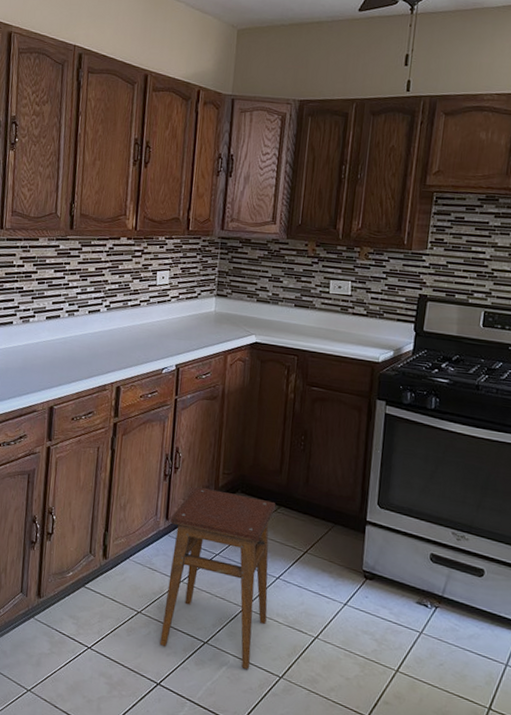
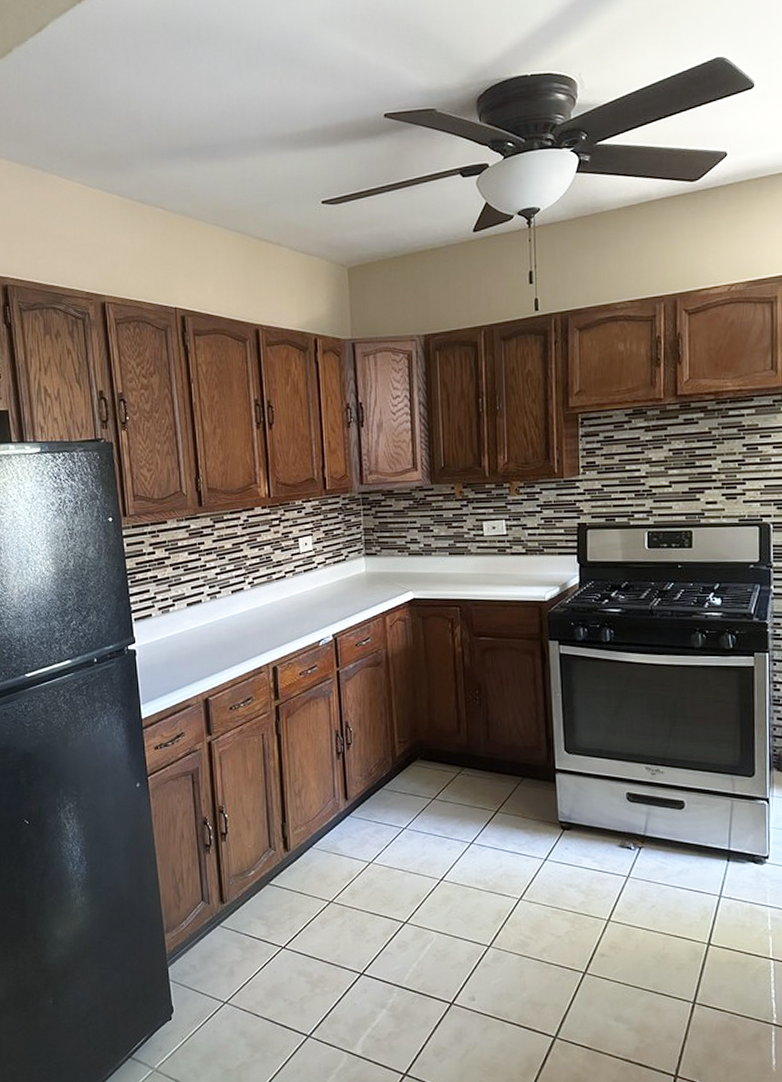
stool: present [159,486,276,670] -> none [350,760,466,944]

